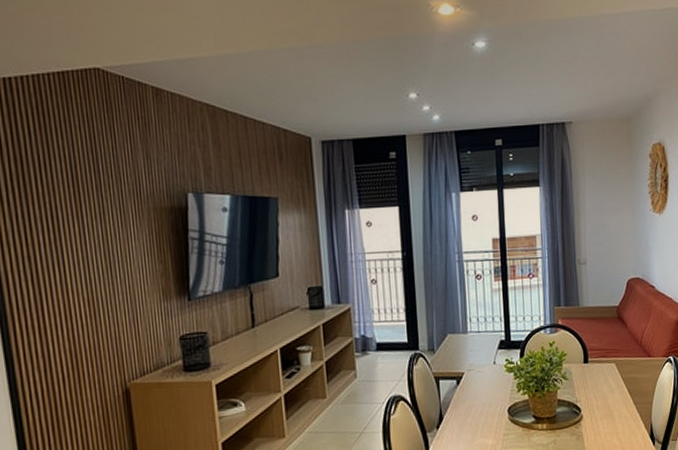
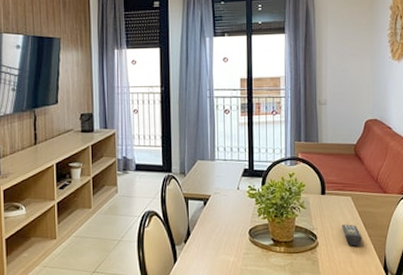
remote control: none [605,393,627,417] -> present [341,224,361,246]

